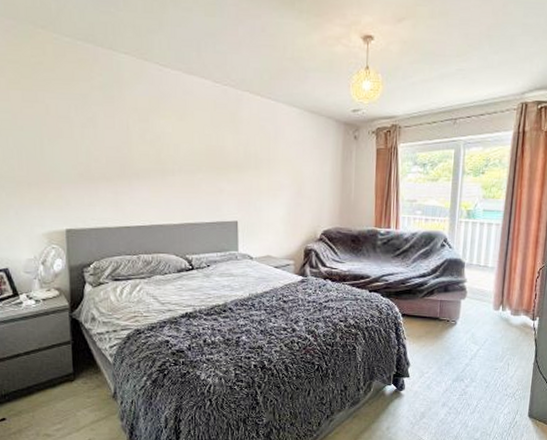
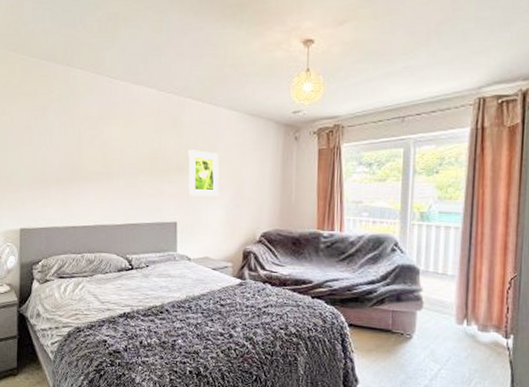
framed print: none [247,147,280,195] -> present [188,150,219,197]

